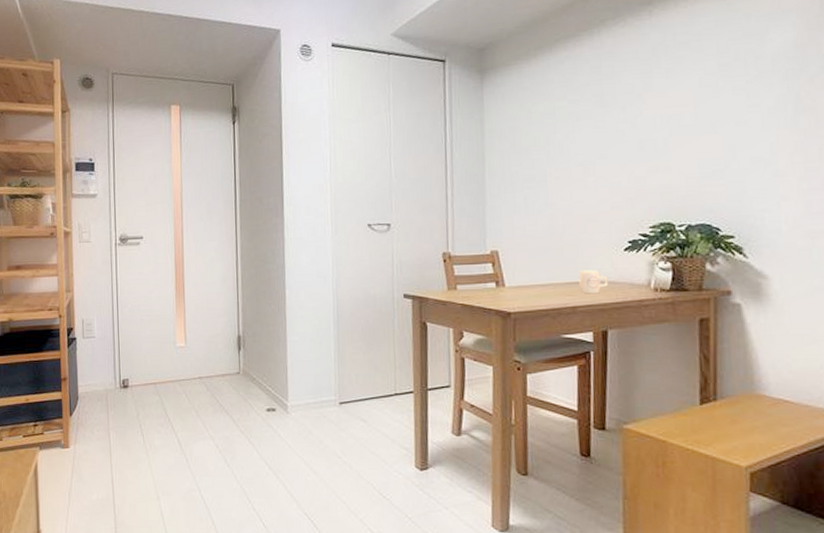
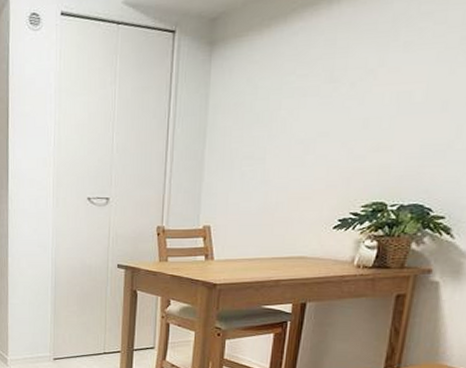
mug: present [579,270,609,294] -> none [285,246,314,269]

